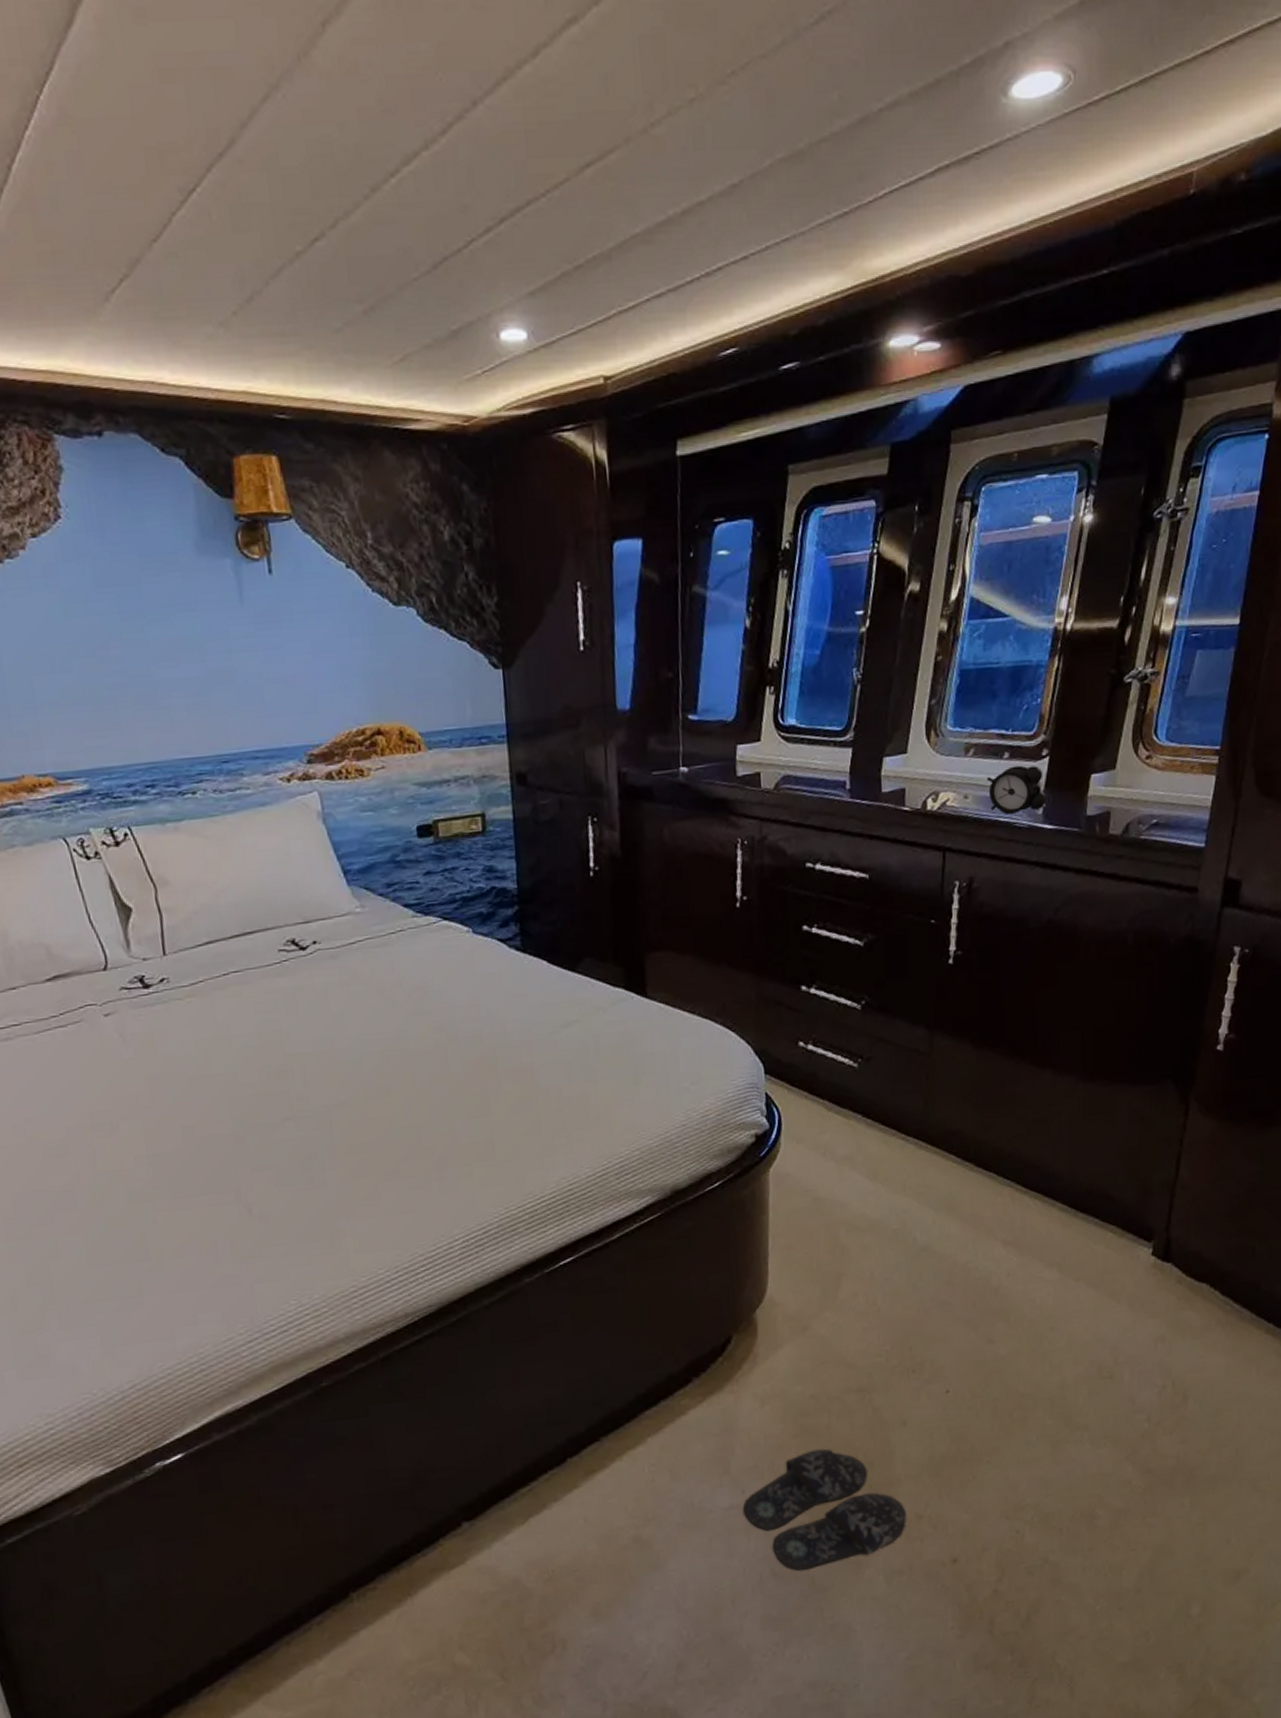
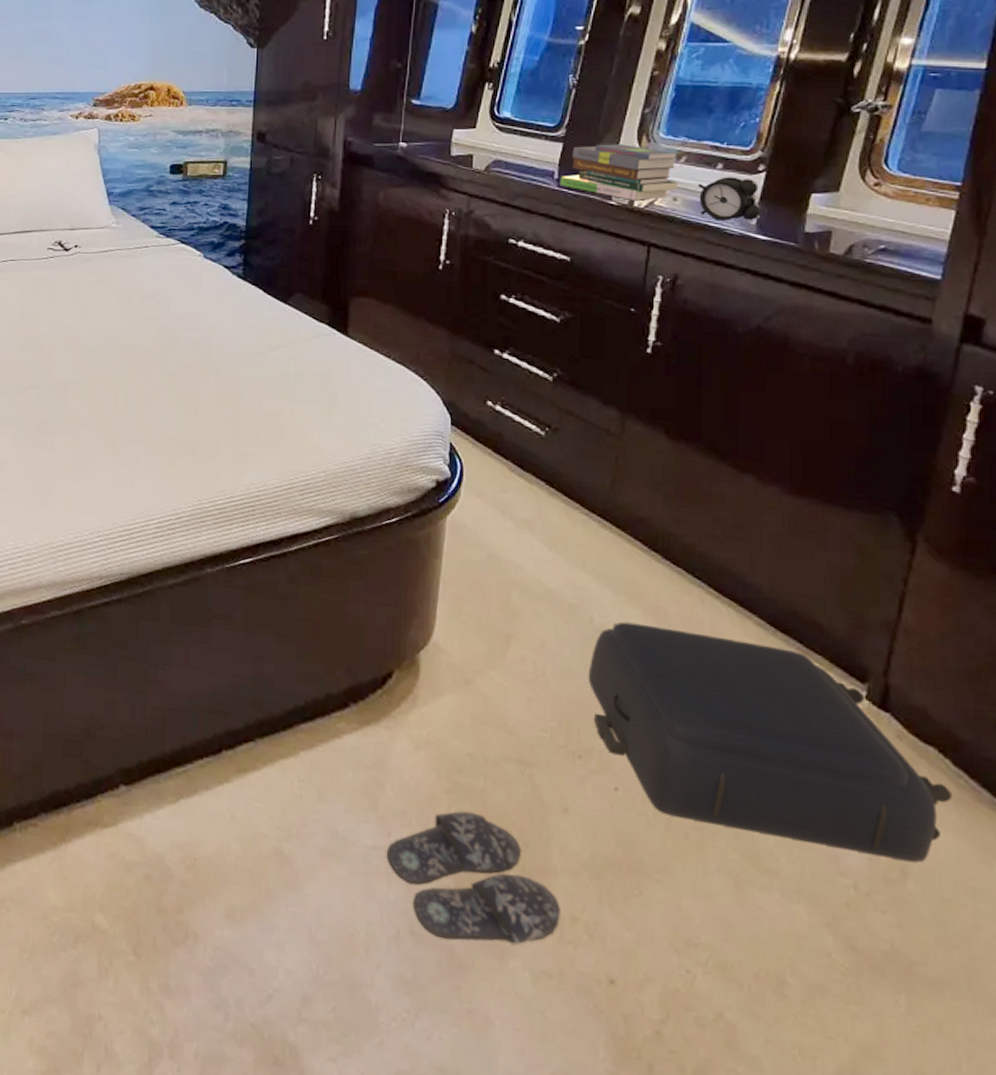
books: none [852,742,968,805] -> present [560,144,678,202]
suitcase: none [915,1226,1221,1403] -> present [588,621,953,863]

